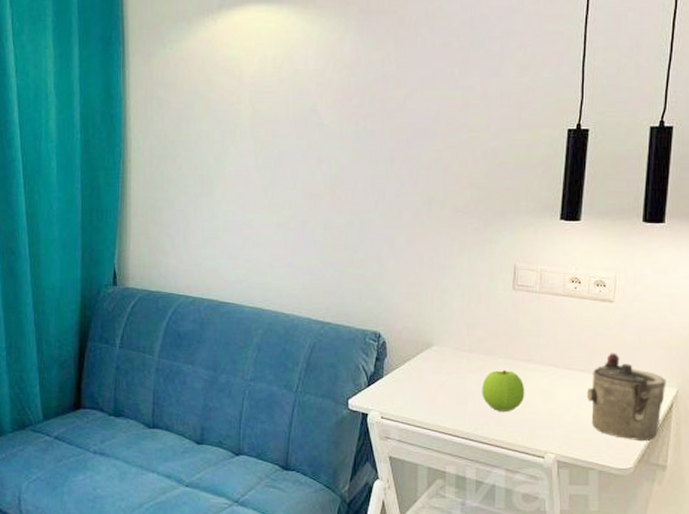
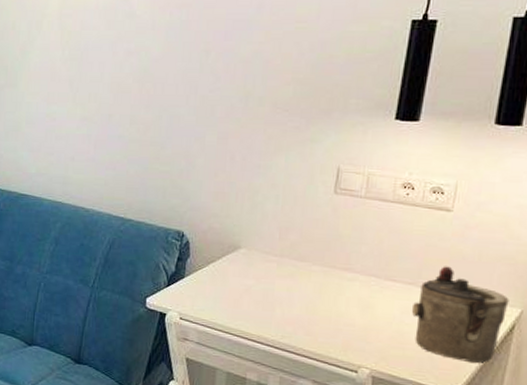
apple: present [482,370,525,412] -> none [291,277,341,322]

